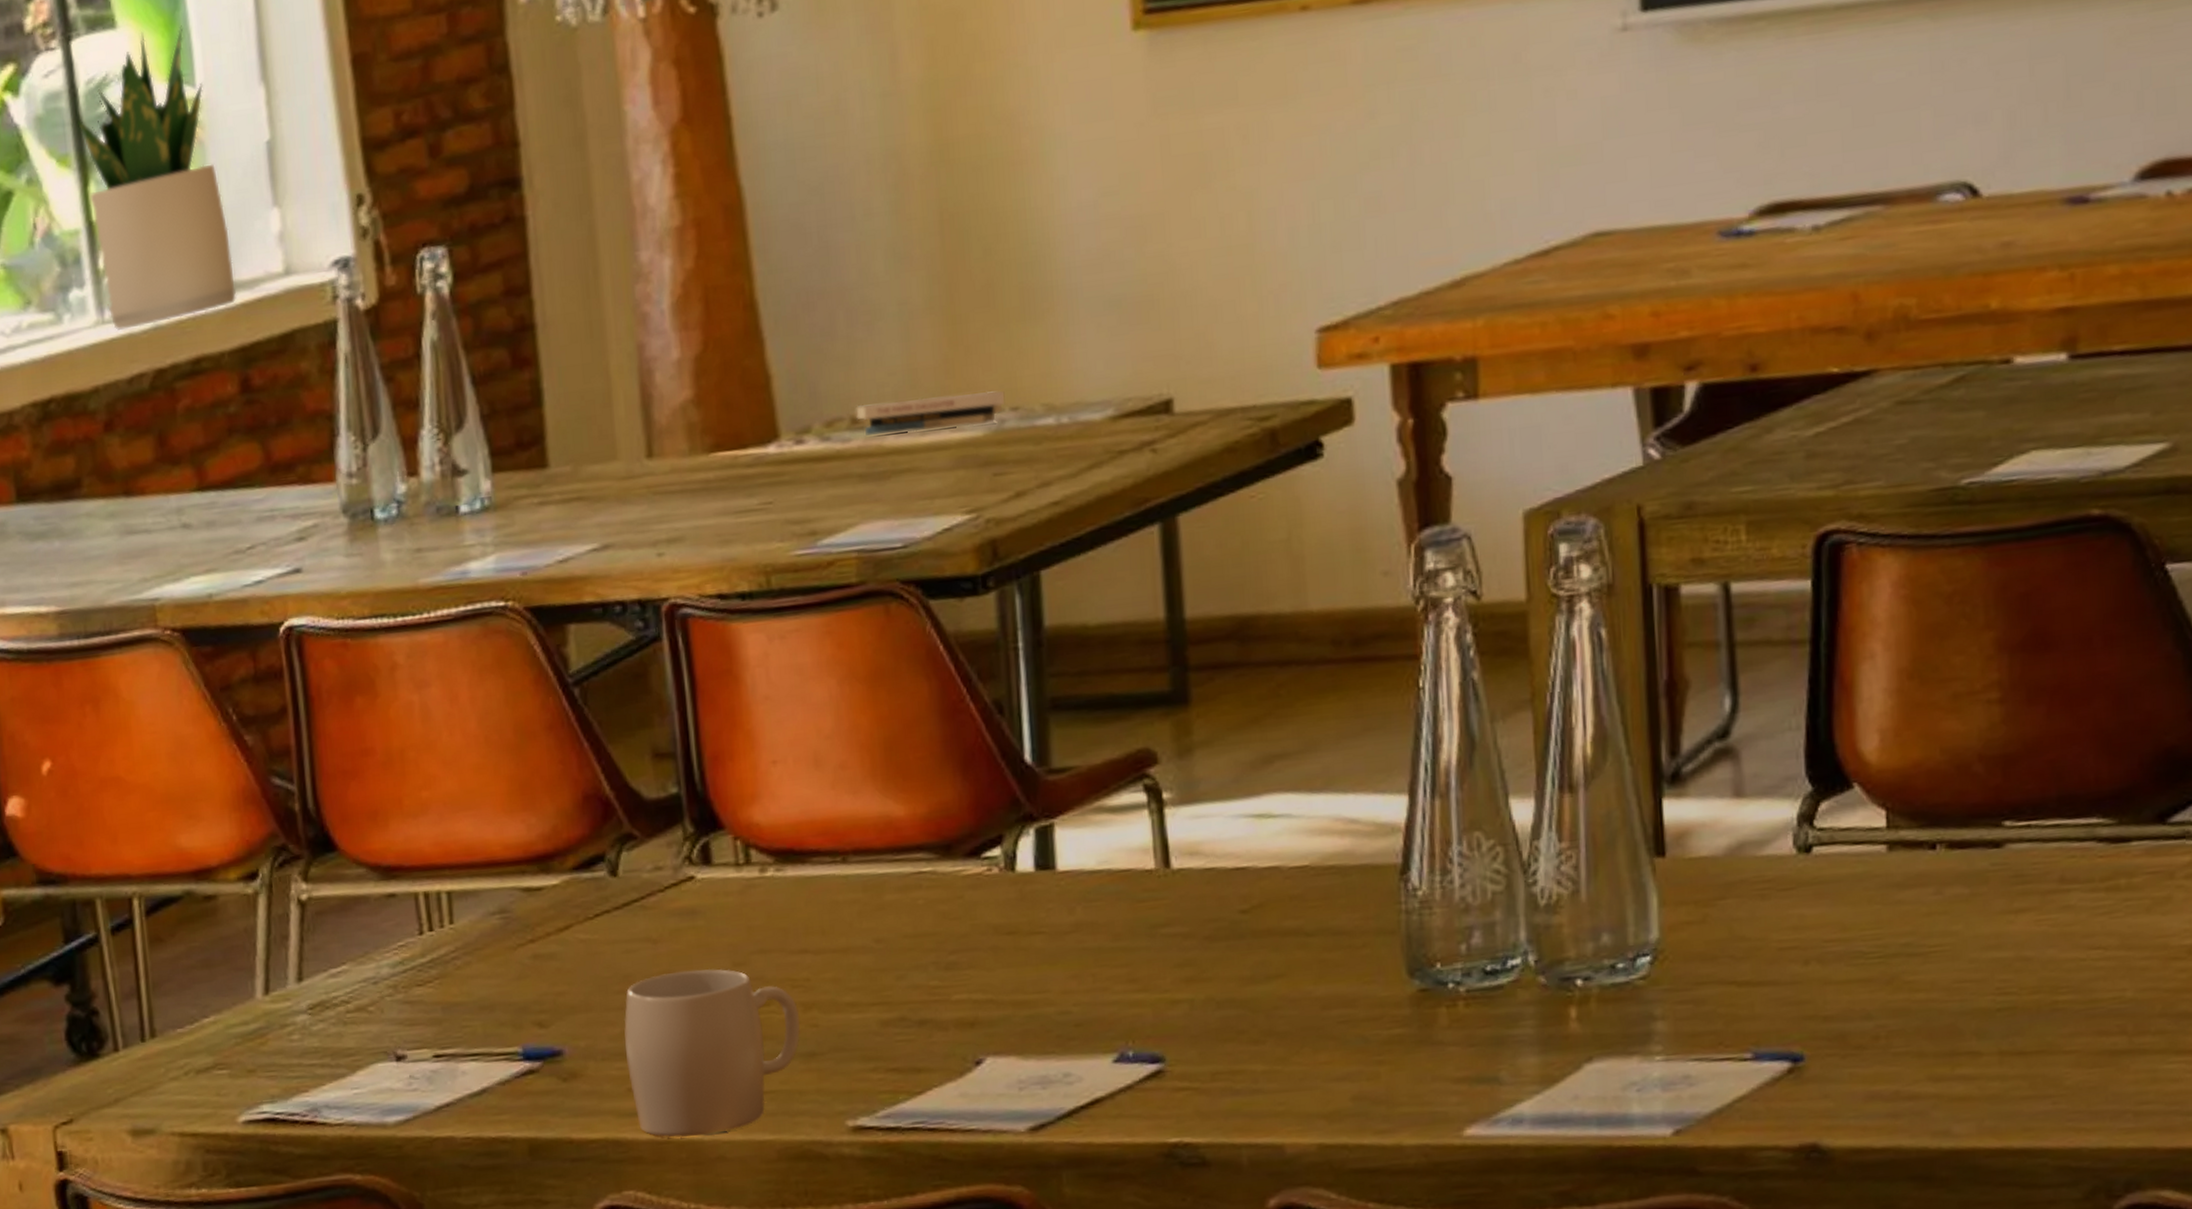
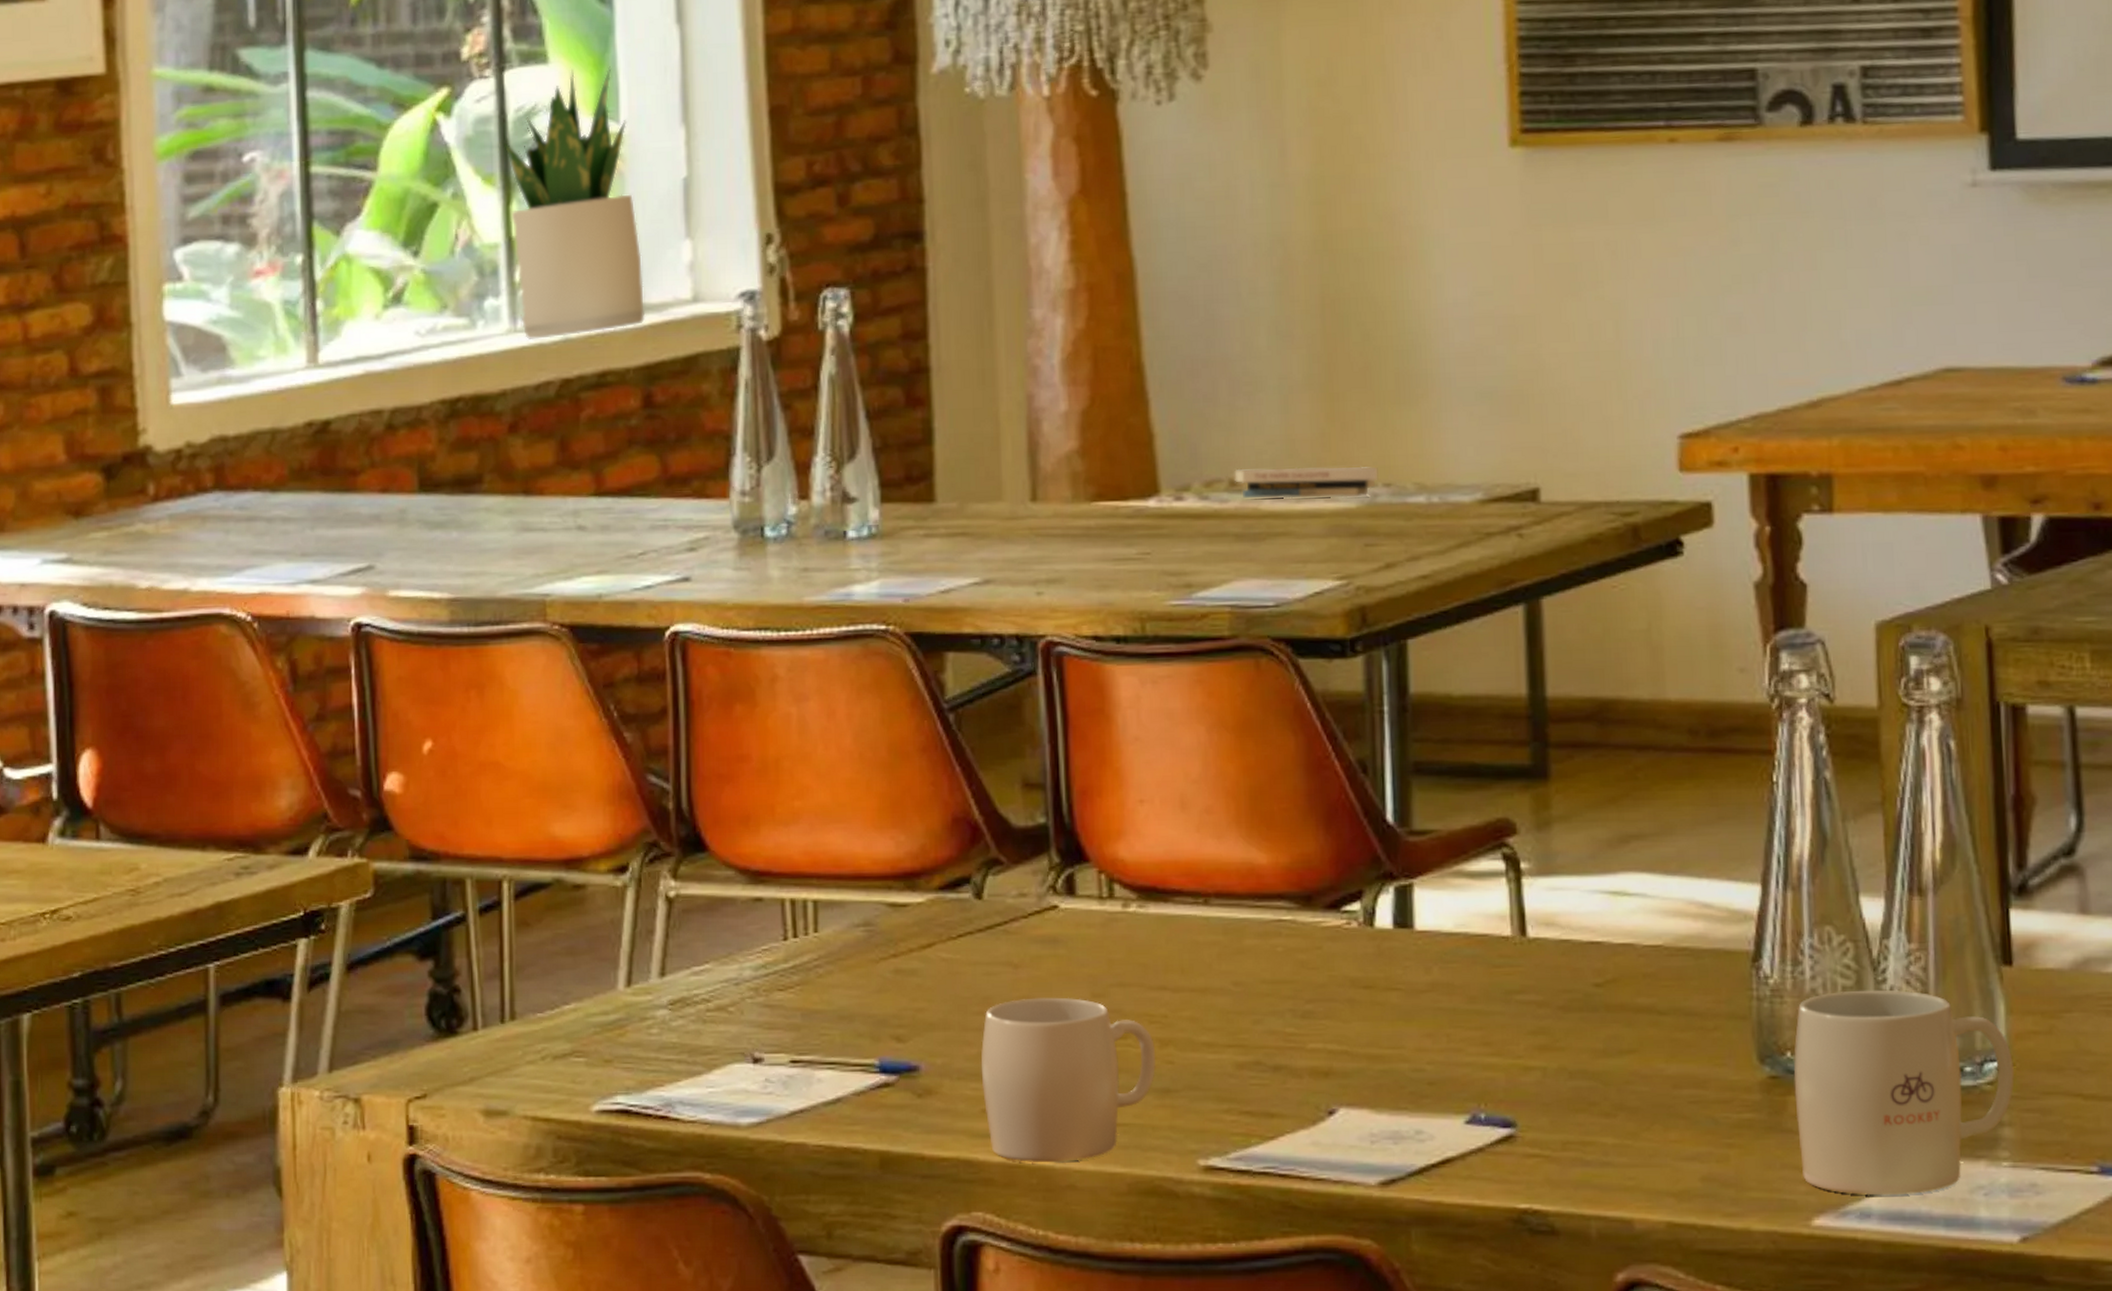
mug: none [1443,891,1667,1102] -> present [1793,989,2014,1196]

